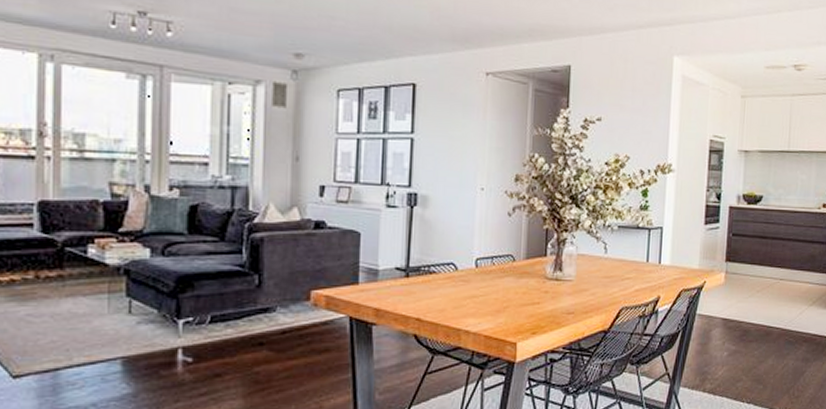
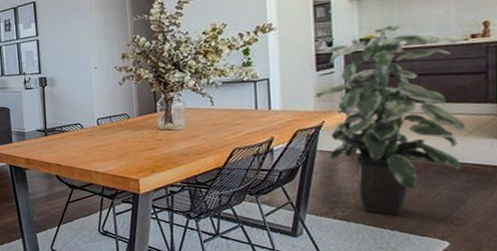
indoor plant: none [701,184,813,388] -> present [315,25,465,216]

